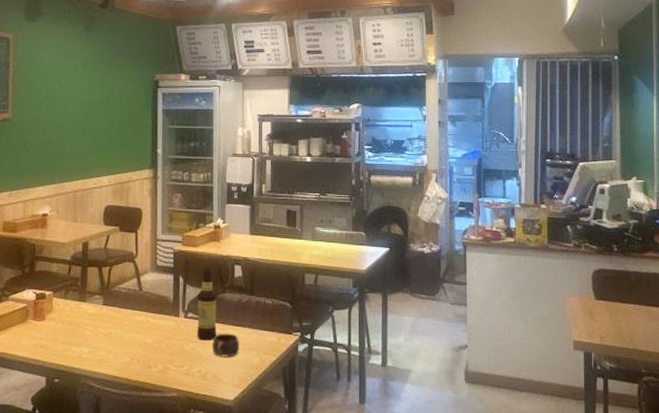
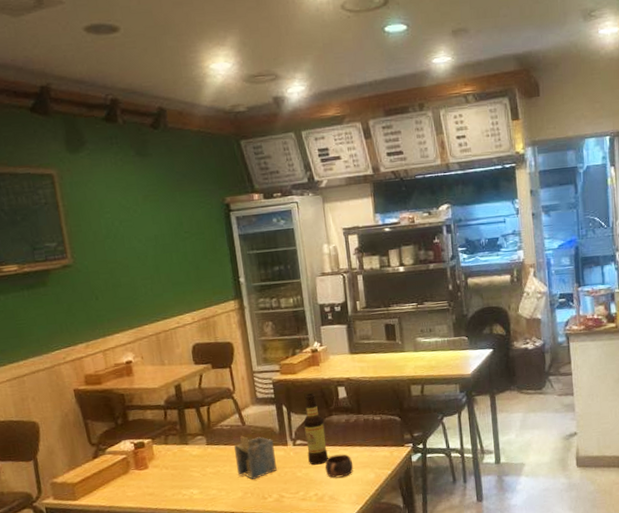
napkin holder: none [128,300,166,346] -> present [234,435,277,480]

